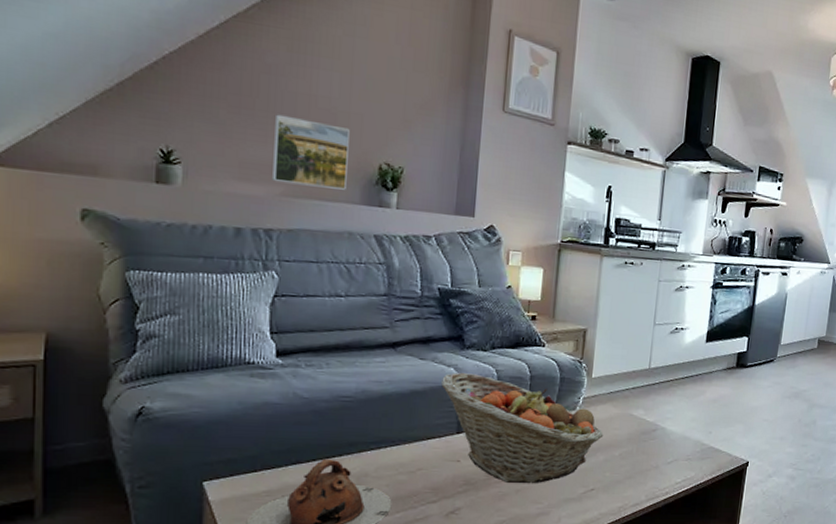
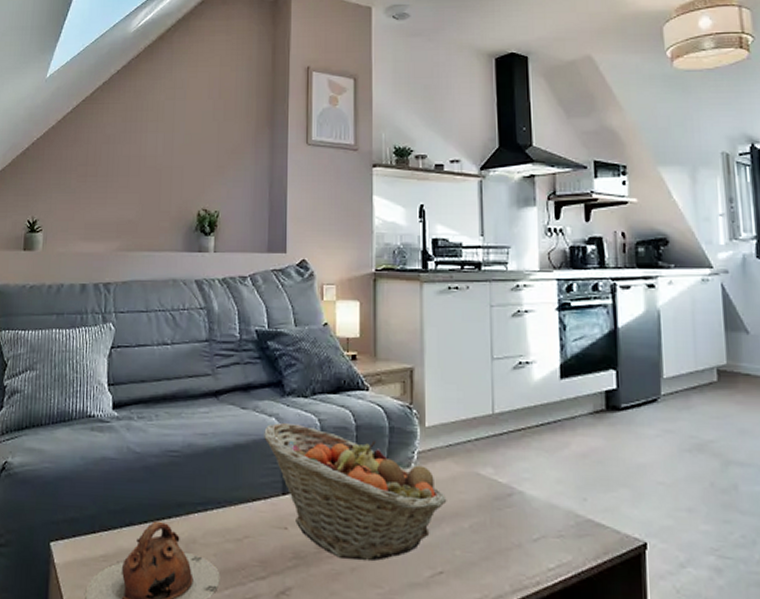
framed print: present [272,114,350,190] -> none [110,177,172,239]

